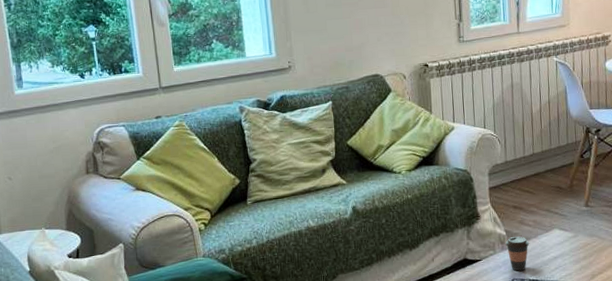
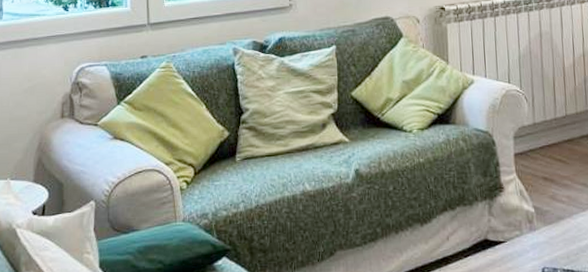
coffee cup: present [505,236,530,271] -> none [534,215,563,258]

